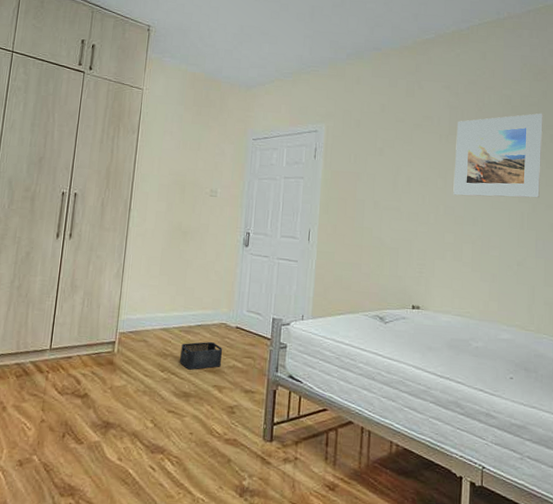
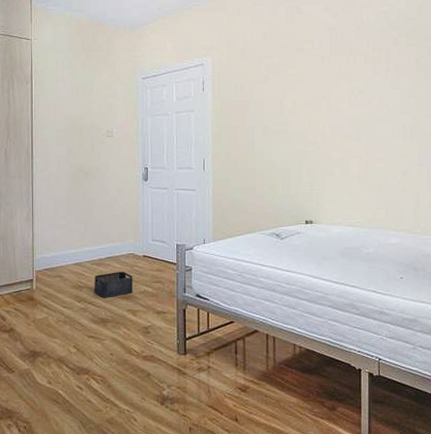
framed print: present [453,113,543,198] -> none [337,26,421,114]

